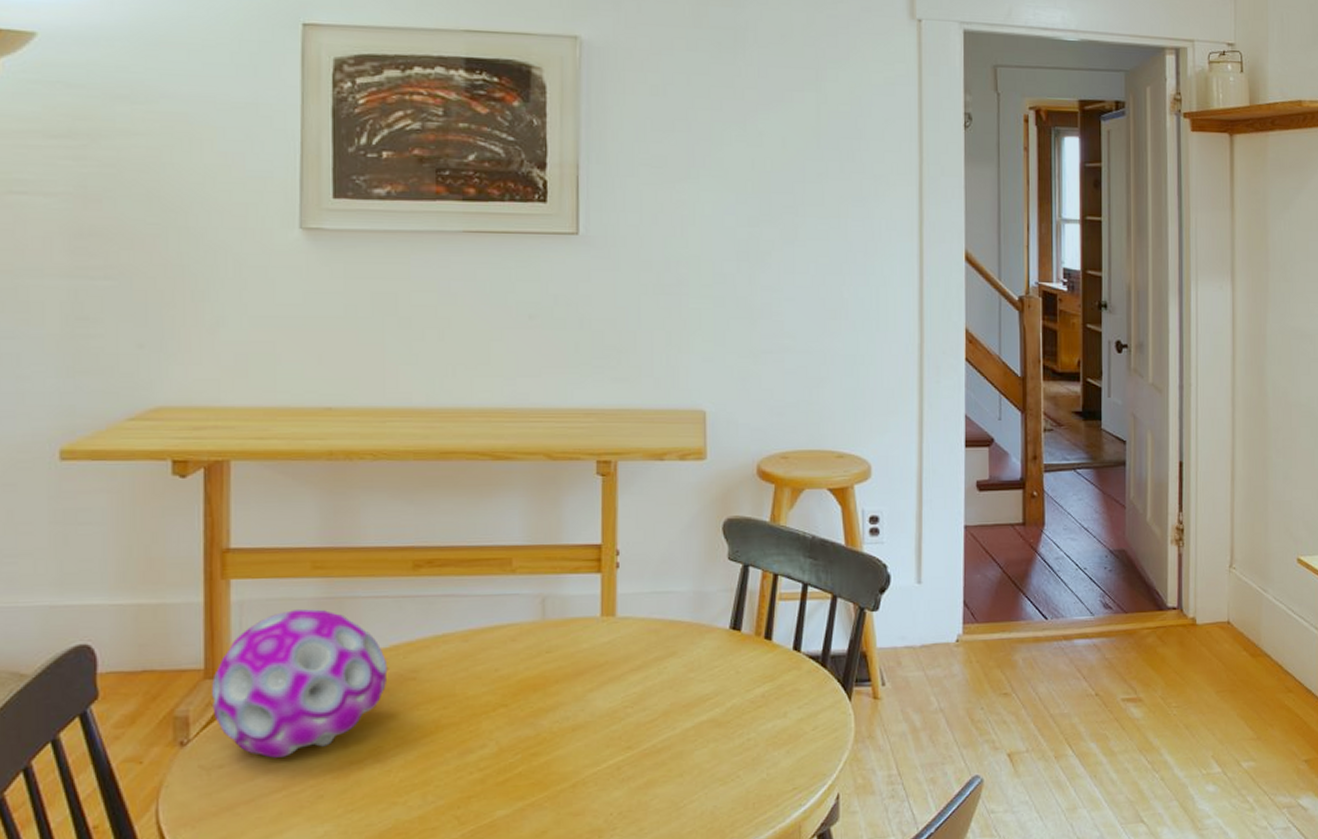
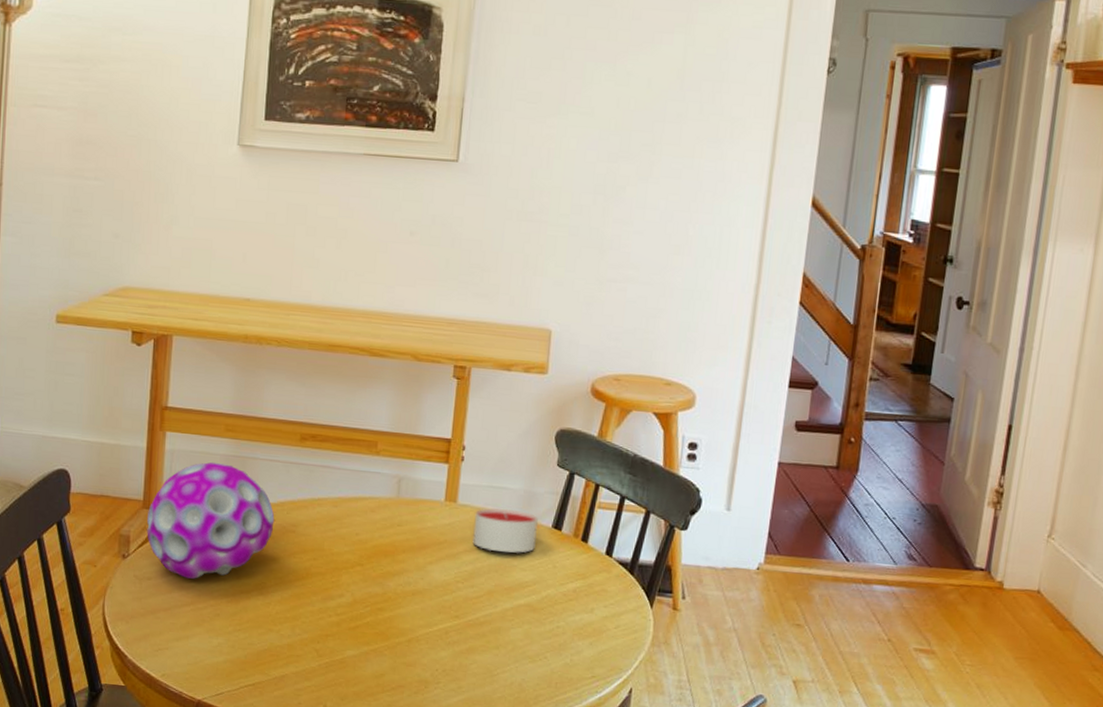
candle: none [639,615,713,667] -> present [472,508,538,553]

